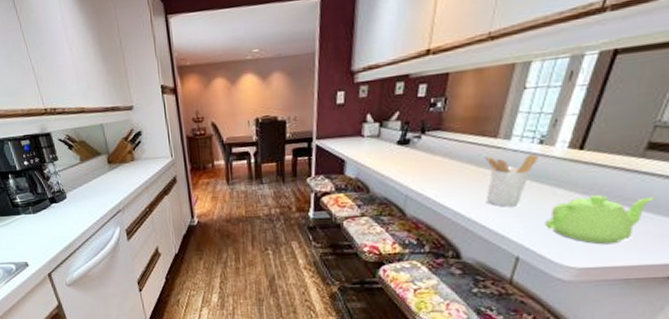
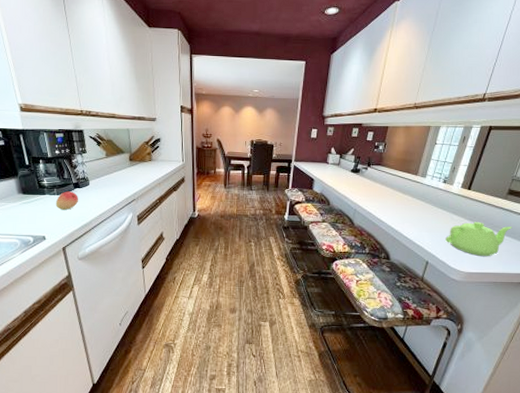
fruit: none [32,208,58,230] -> present [55,191,79,210]
utensil holder: present [484,154,538,207] -> none [408,188,443,225]

